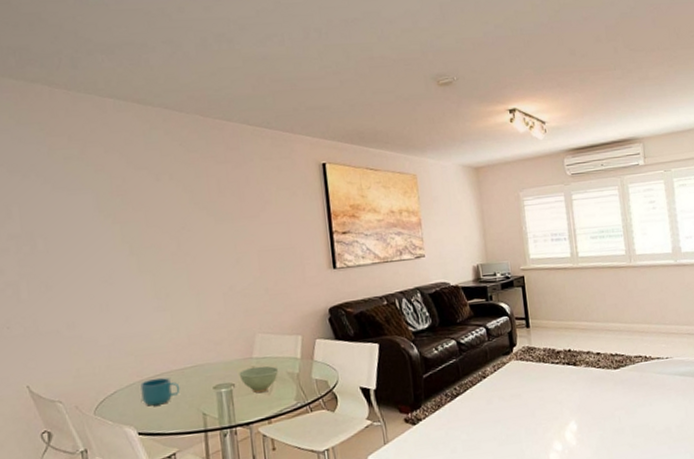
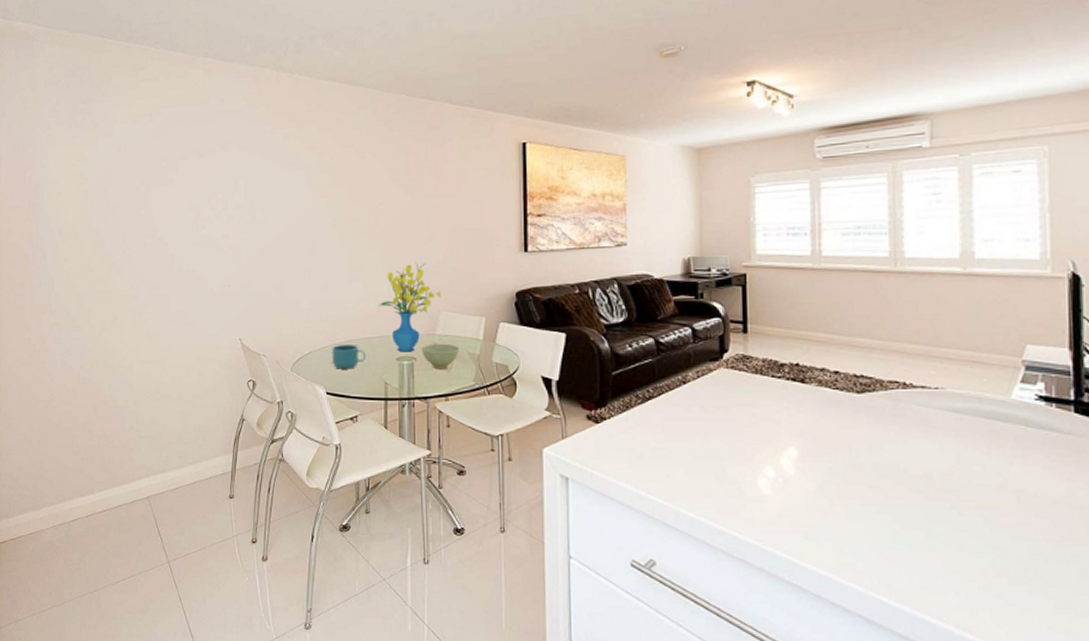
bouquet: none [189,285,256,380] -> present [378,261,442,352]

